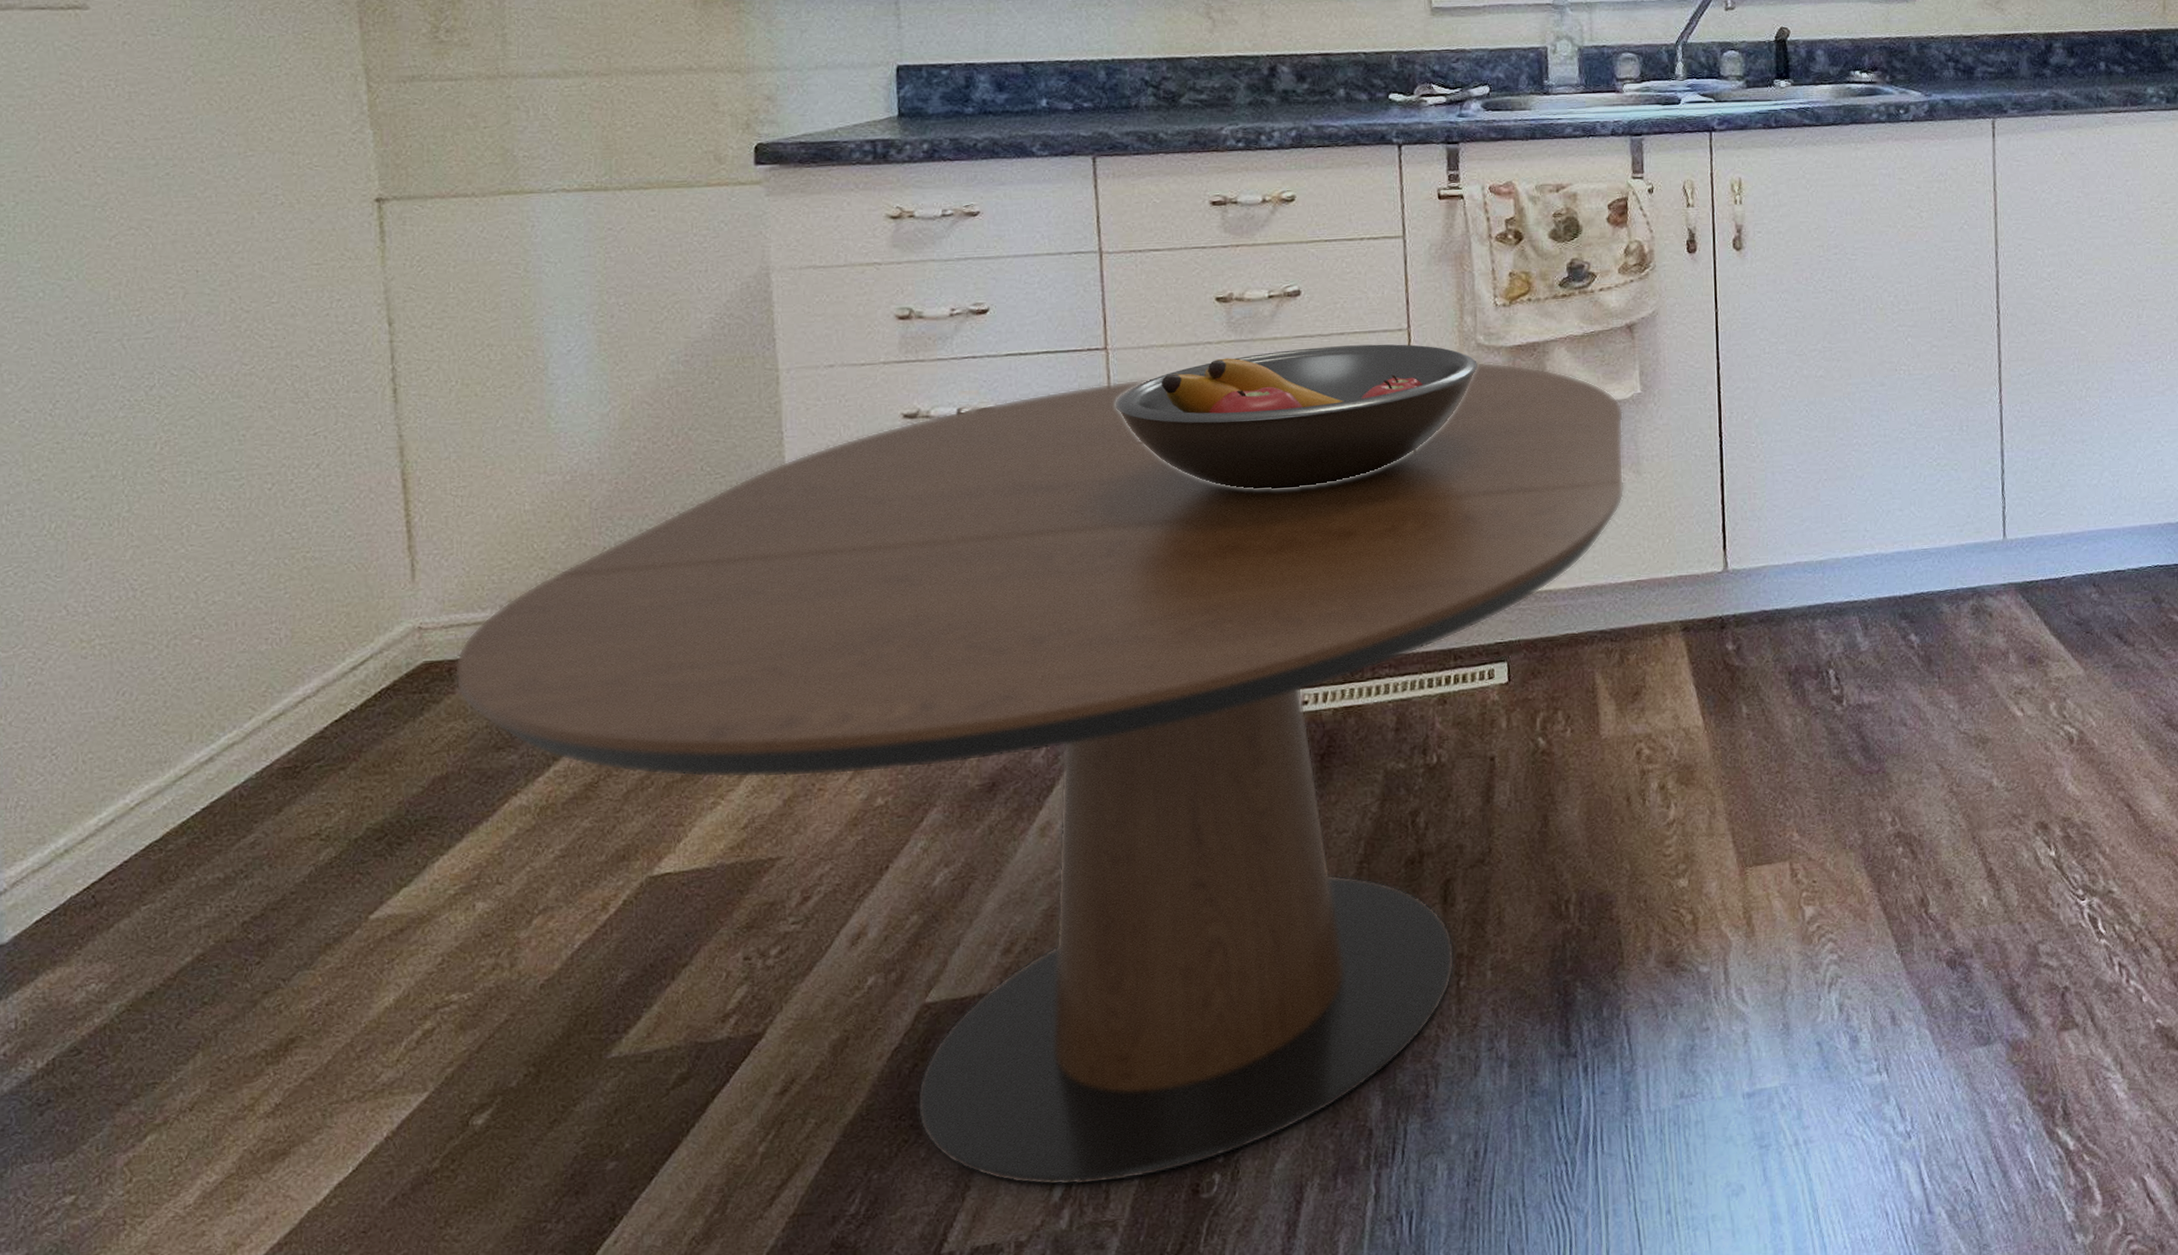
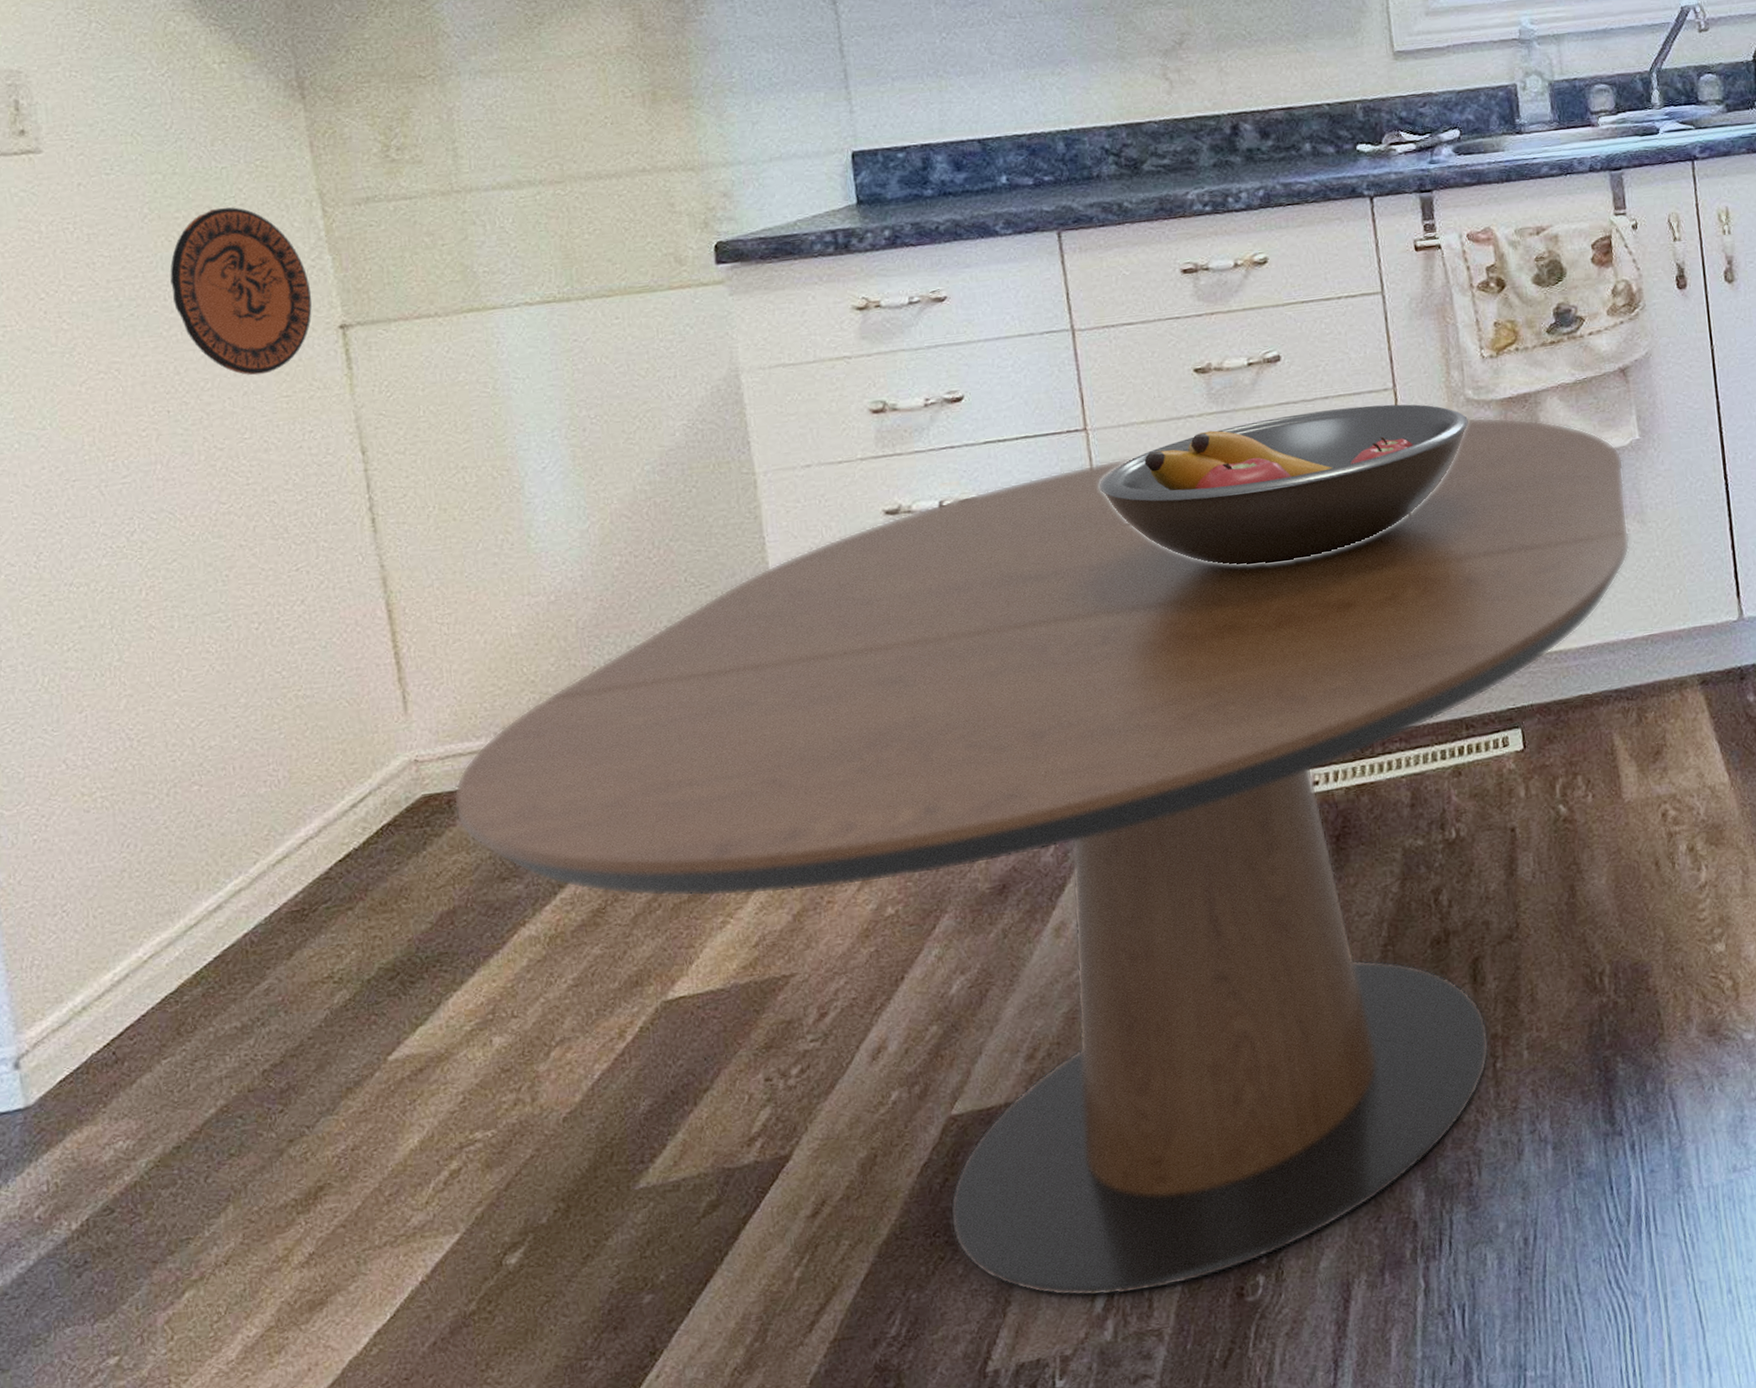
decorative plate: none [209,76,349,242] -> present [170,207,312,376]

